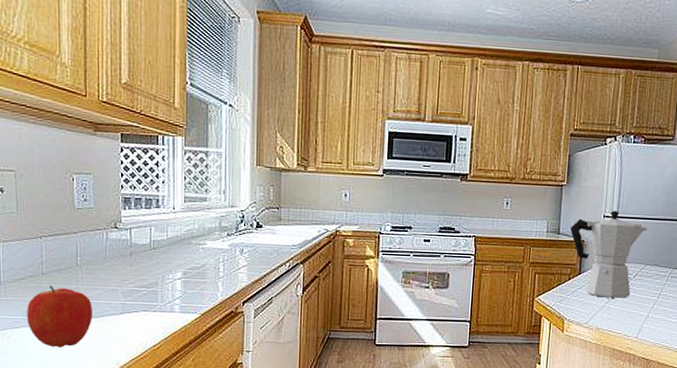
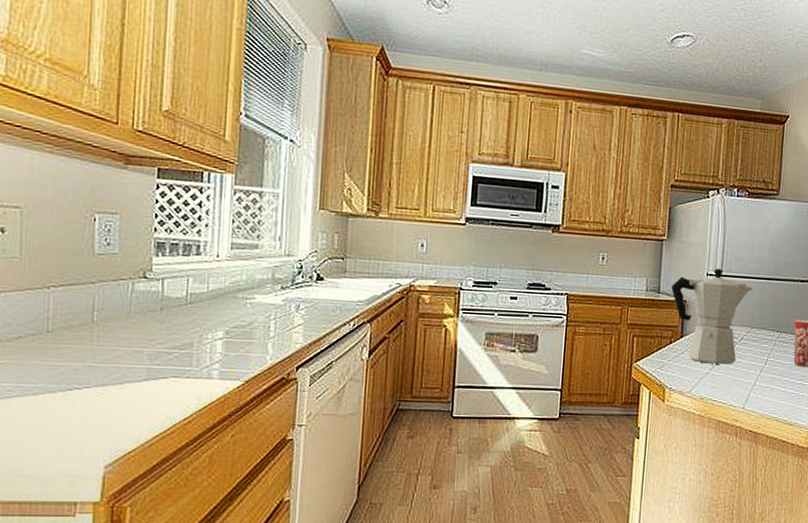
apple: present [27,286,92,348] -> none [23,346,109,422]

